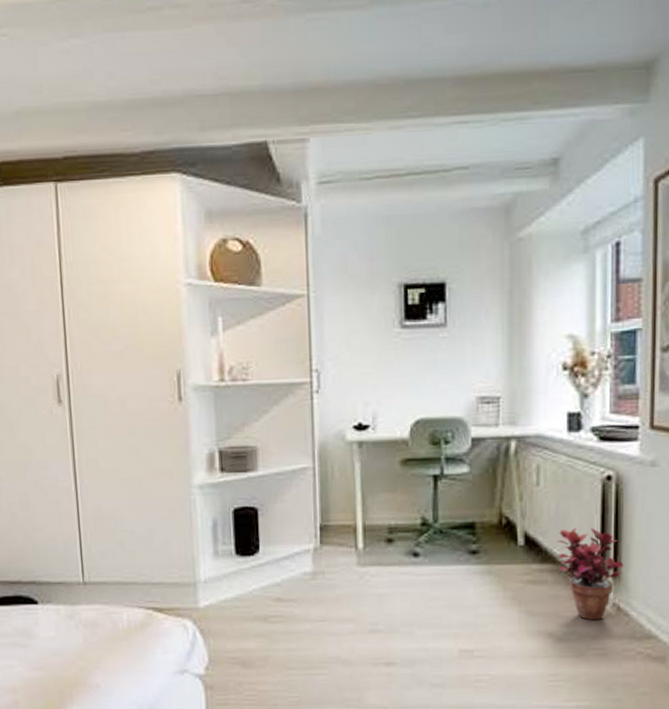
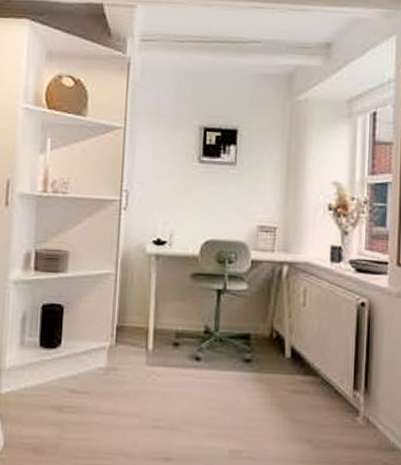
potted plant: present [556,528,624,621] -> none [318,346,373,431]

